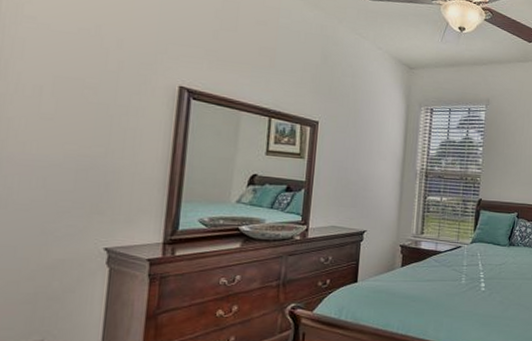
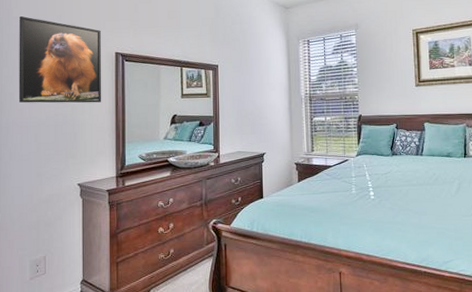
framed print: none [20,16,161,147] -> present [18,16,102,103]

